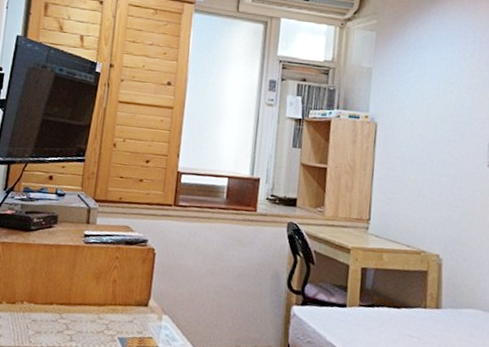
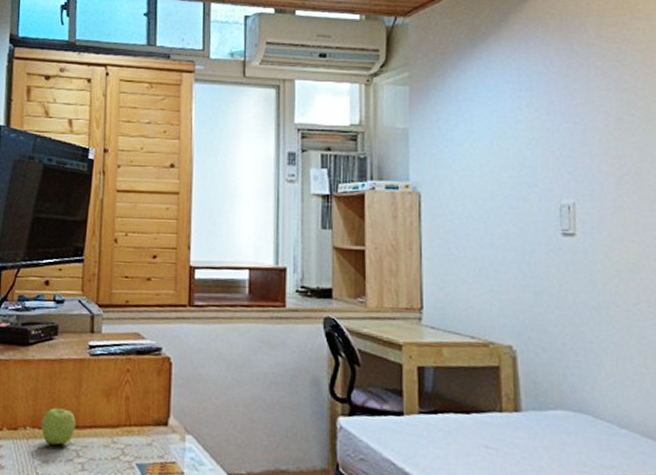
apple: none [36,286,68,319] -> present [41,408,76,445]

